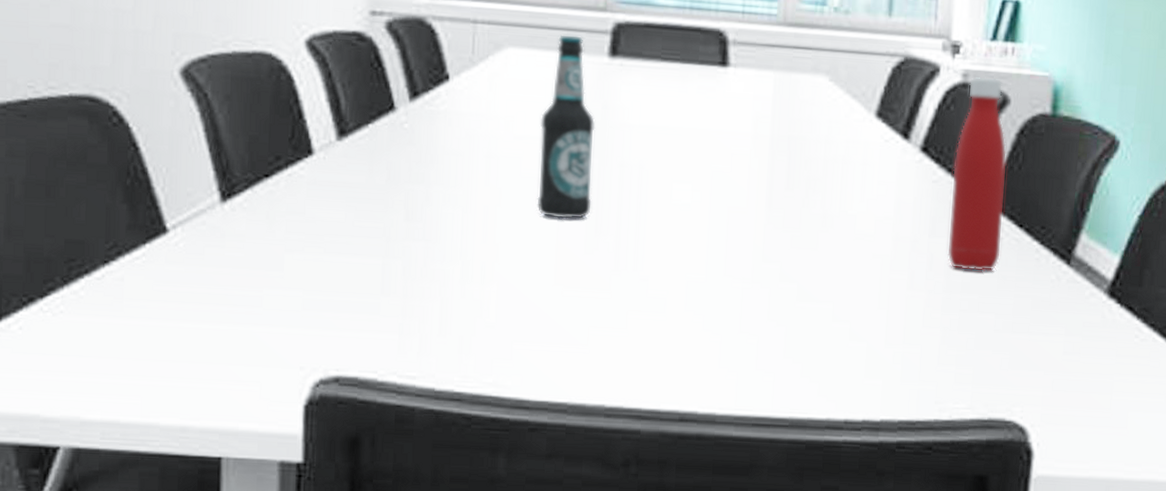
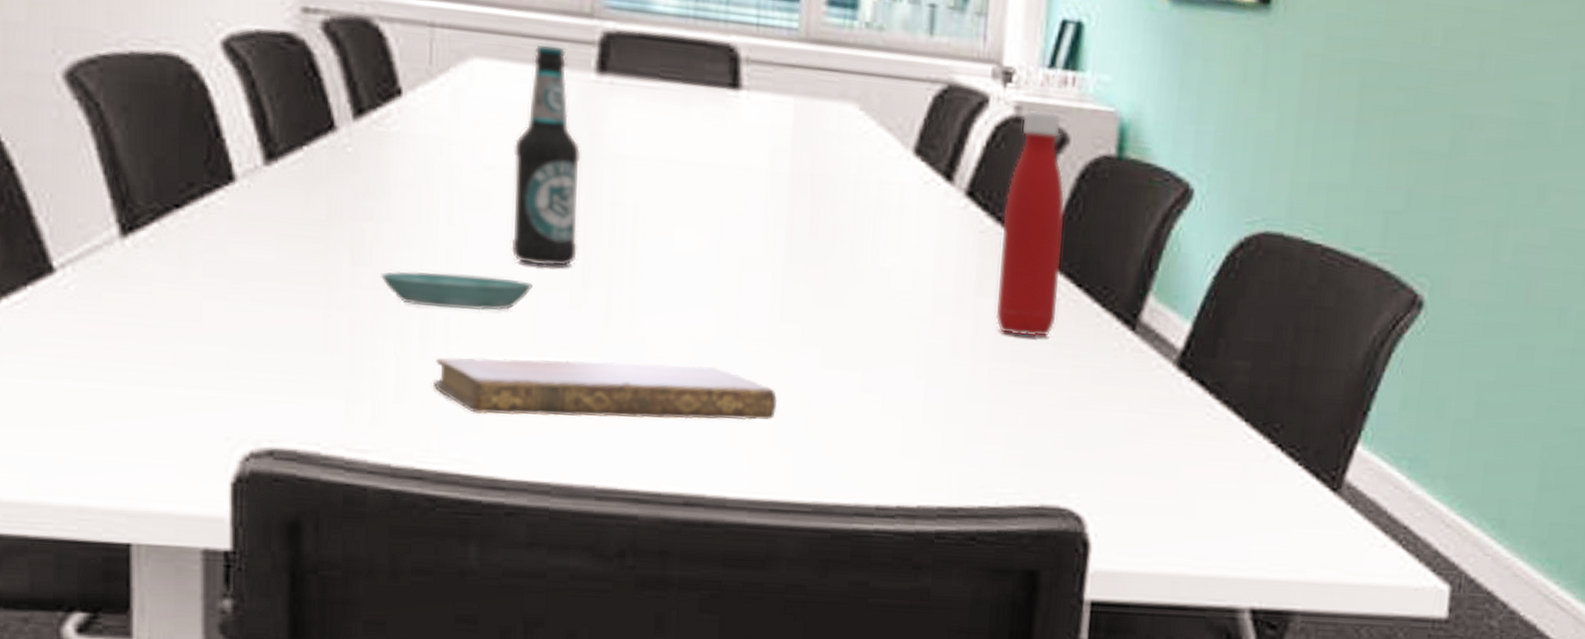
saucer: none [429,225,554,258] -> present [381,270,533,311]
notebook: none [471,297,760,347] -> present [434,357,778,421]

